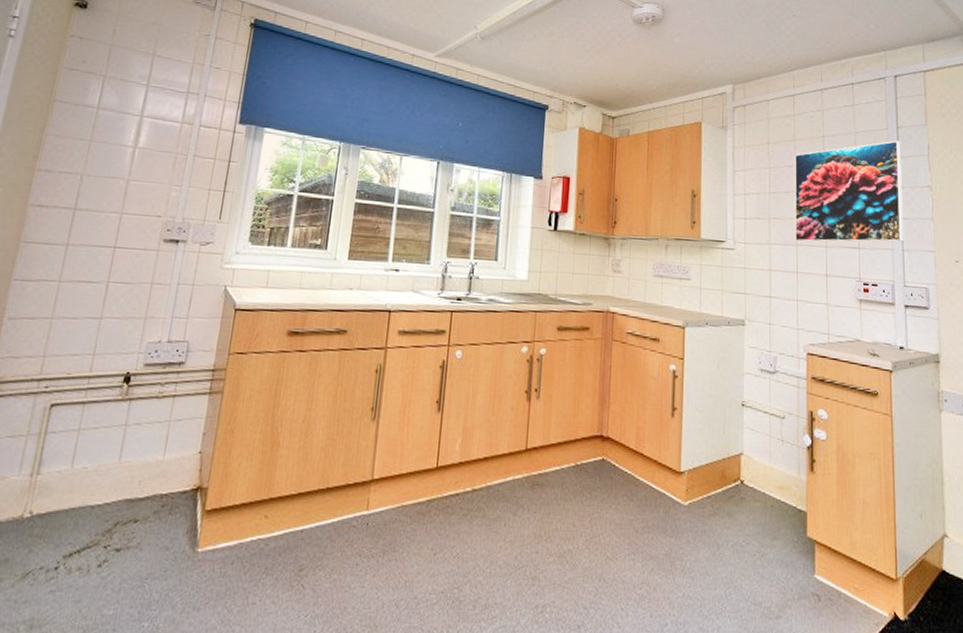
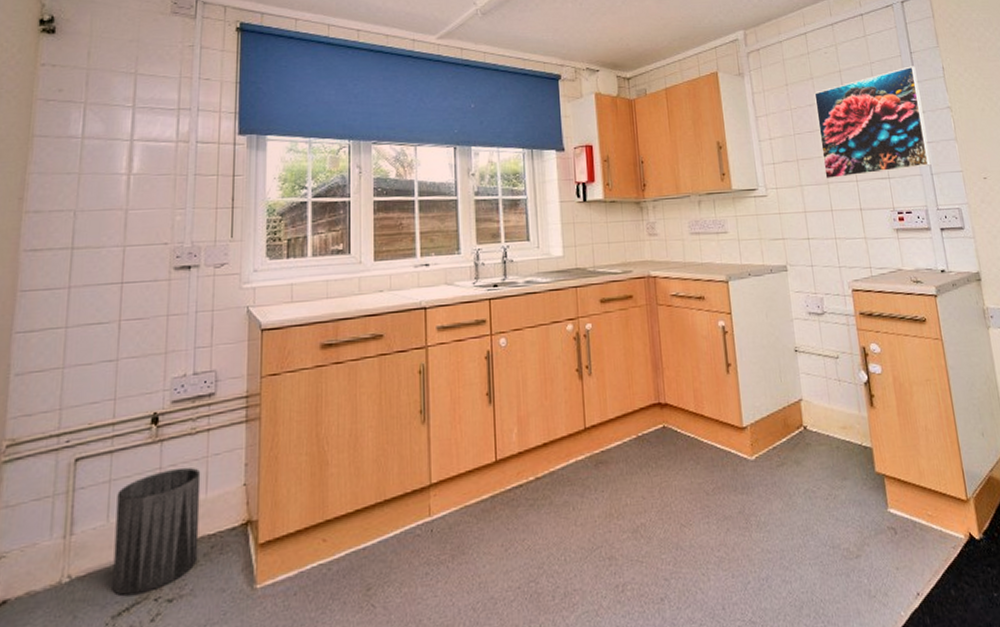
trash can: none [67,427,162,539] -> present [112,467,201,596]

